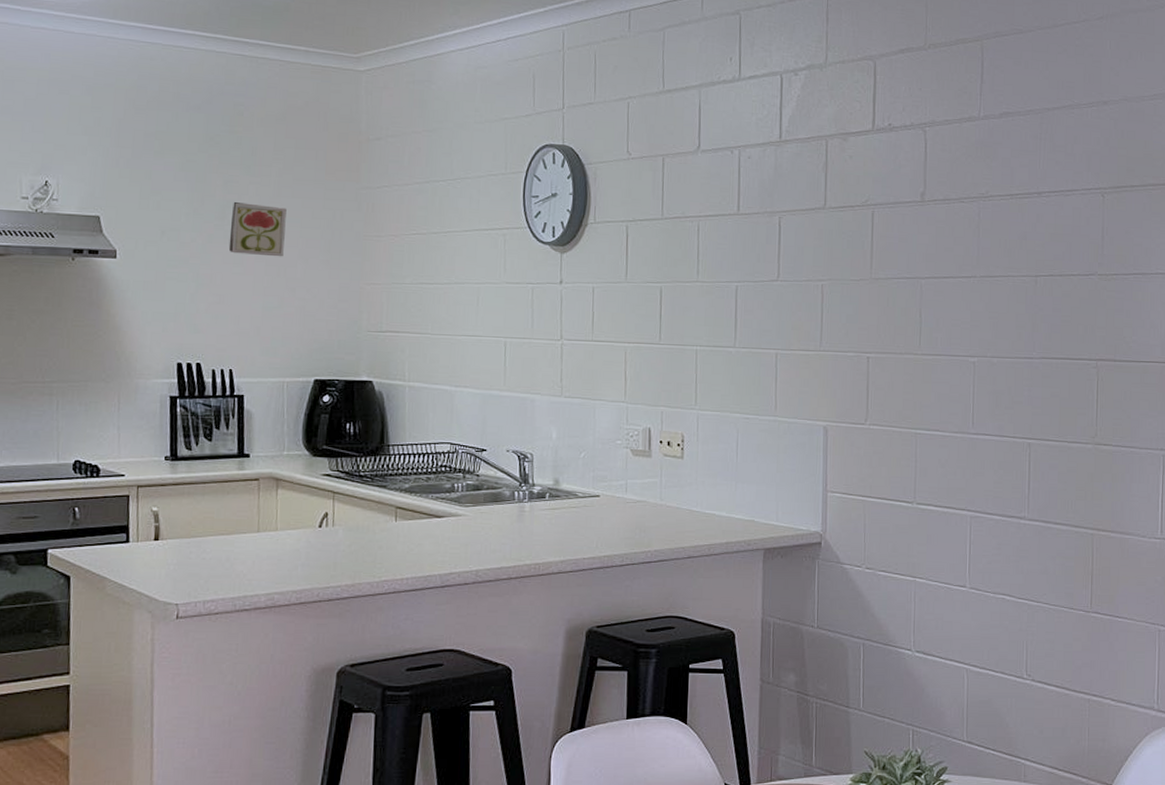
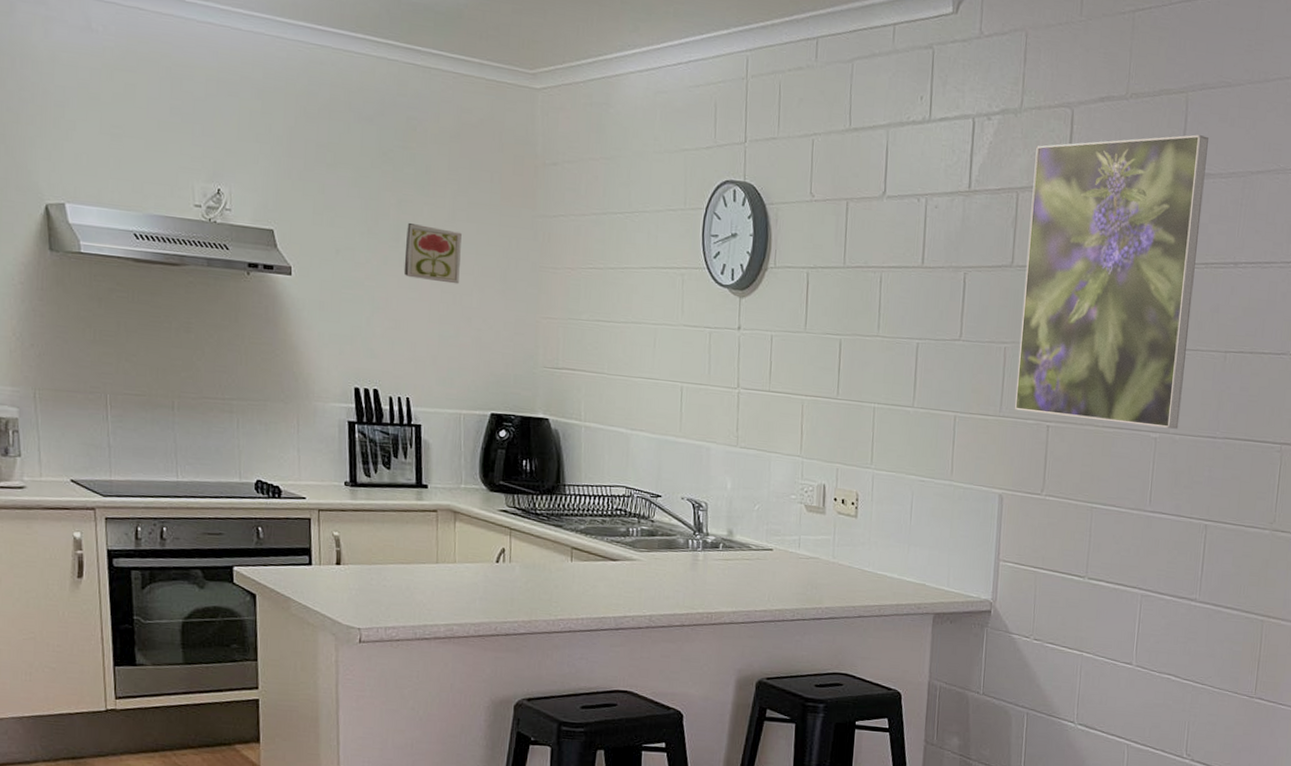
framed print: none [834,78,1005,352] -> present [1014,134,1208,429]

